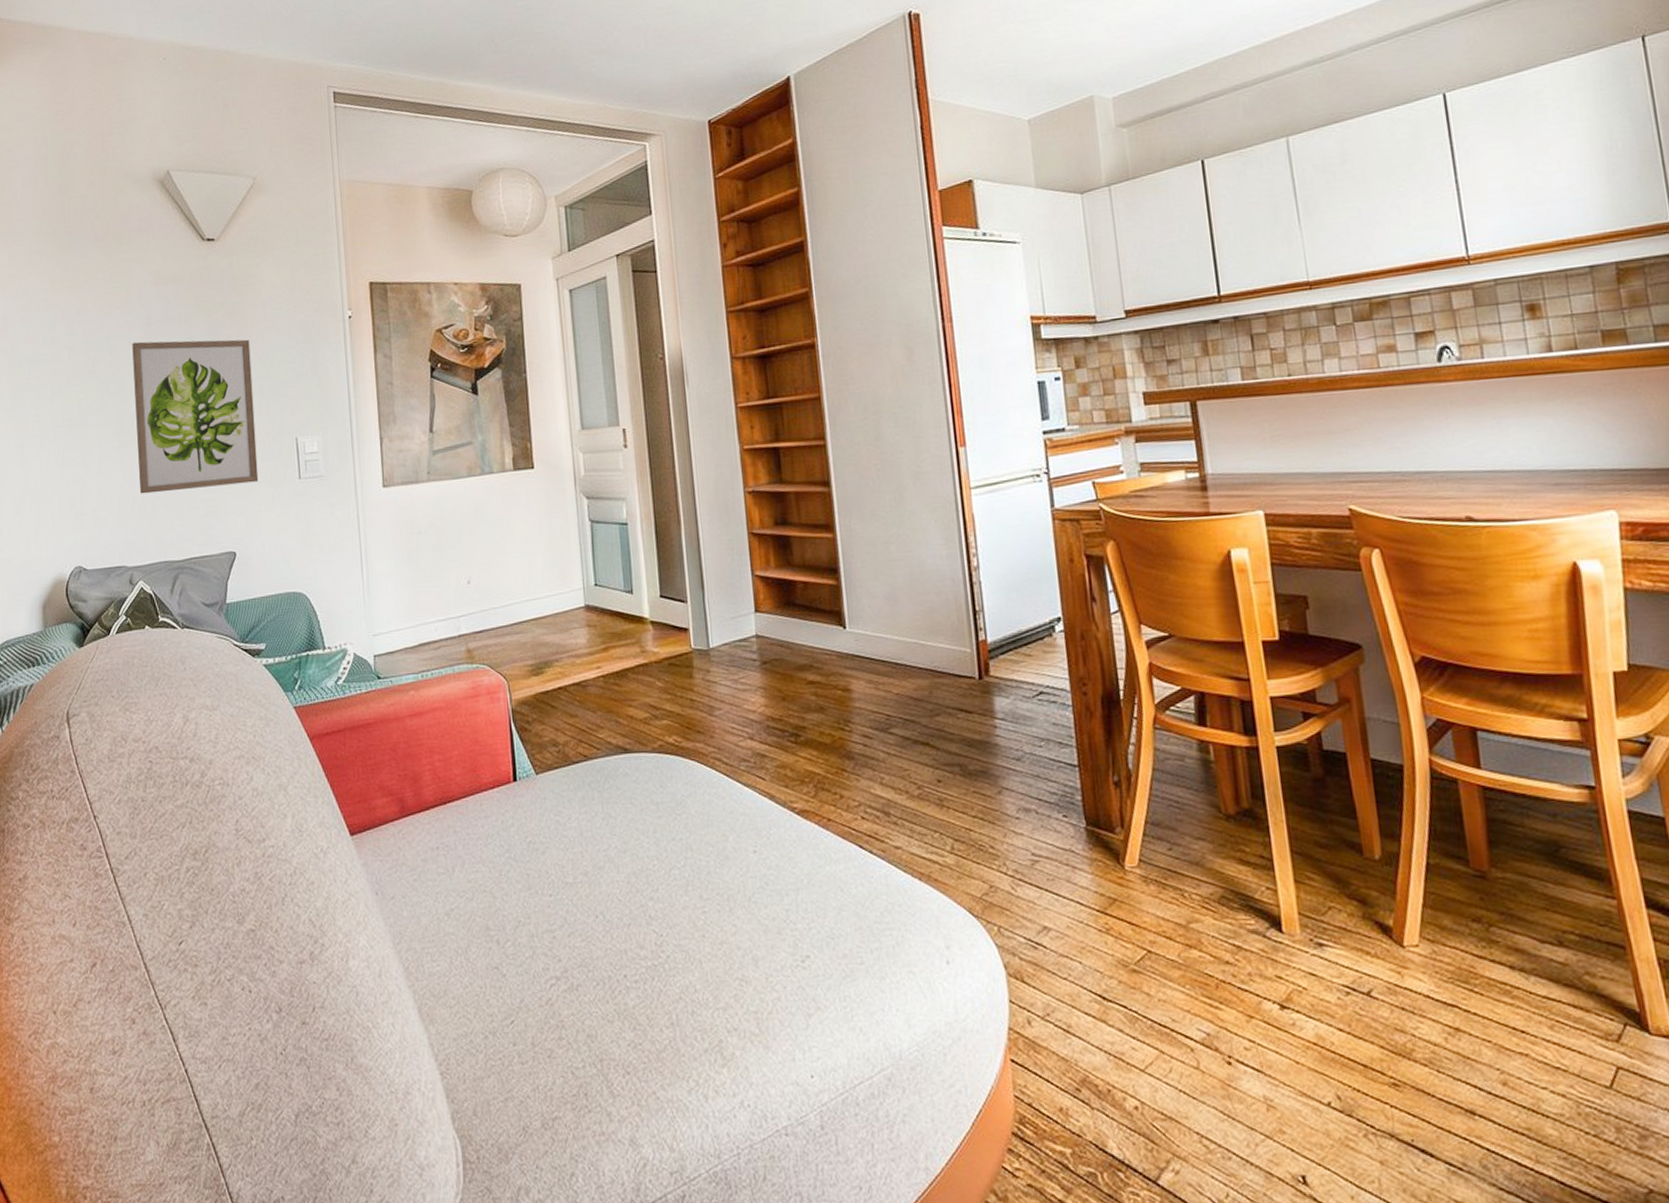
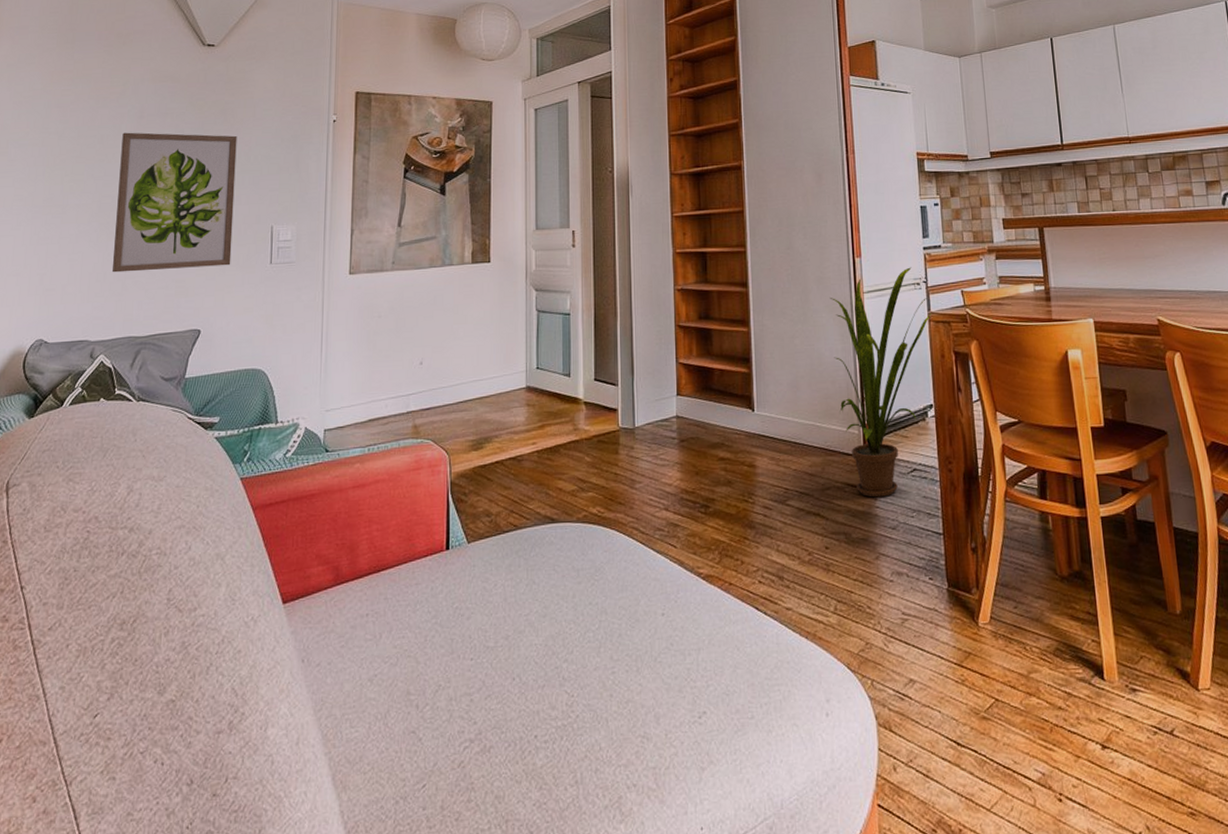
house plant: none [929,456,1057,725] -> present [829,267,932,498]

